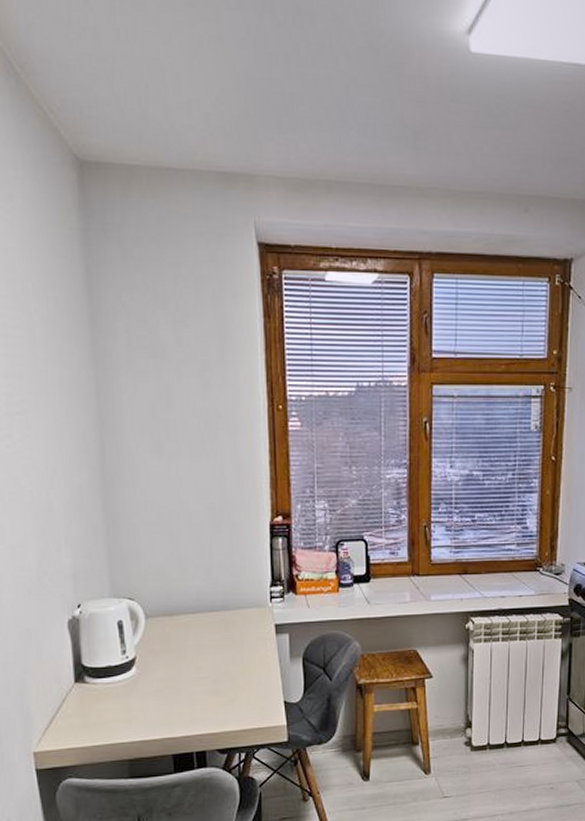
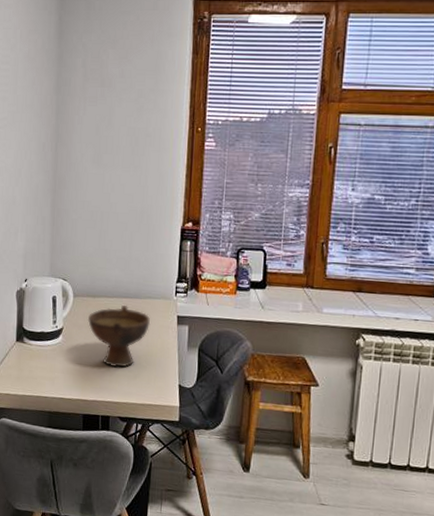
bowl: none [166,619,245,694] -> present [87,304,151,367]

